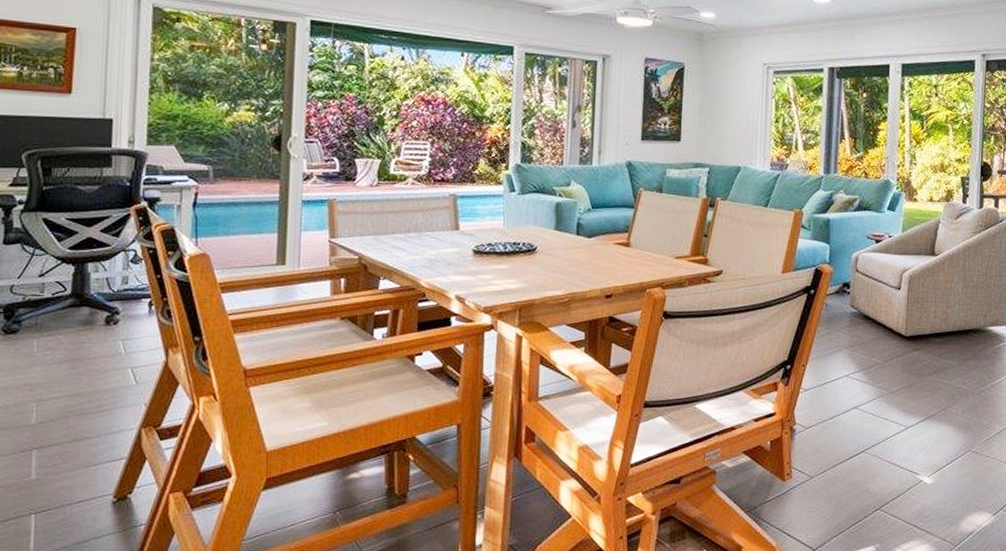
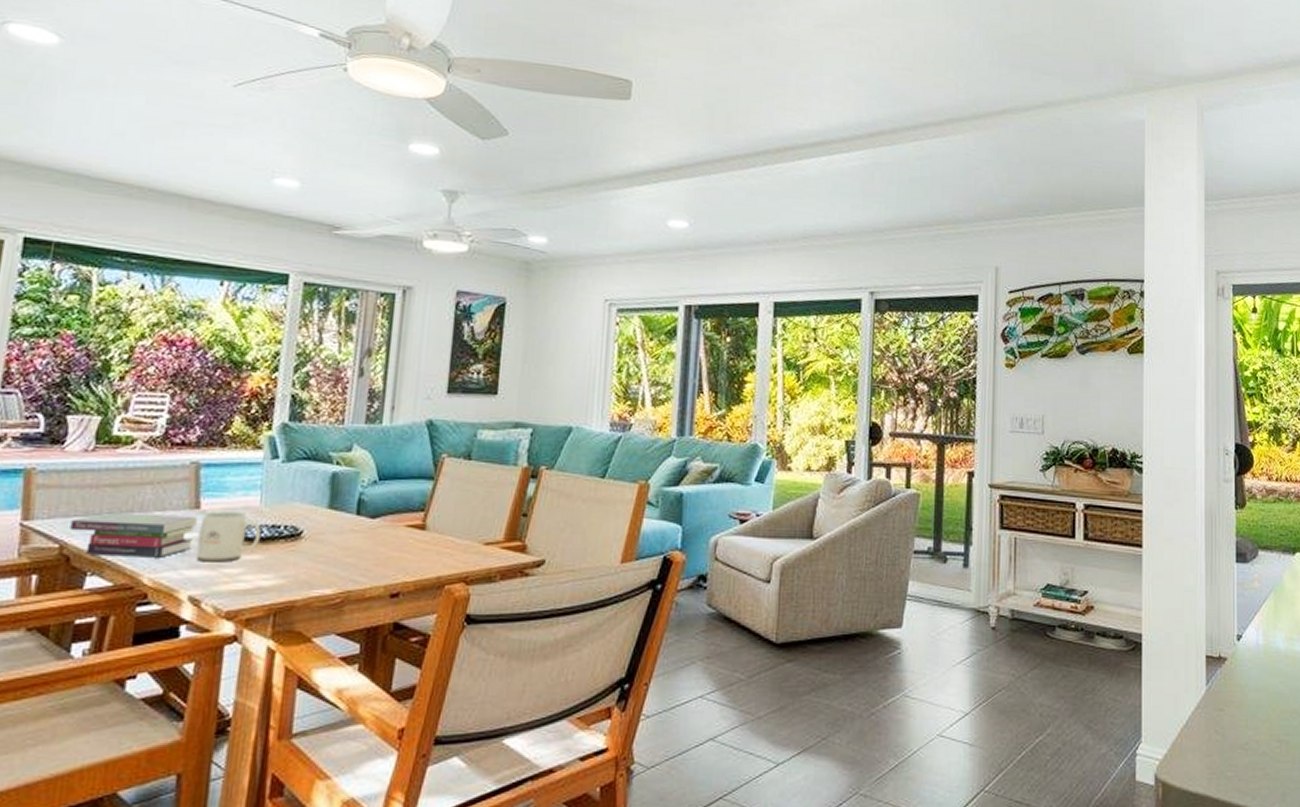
books: none [365,232,457,267] -> present [69,512,197,558]
mug: none [459,232,506,270] -> present [196,511,262,562]

